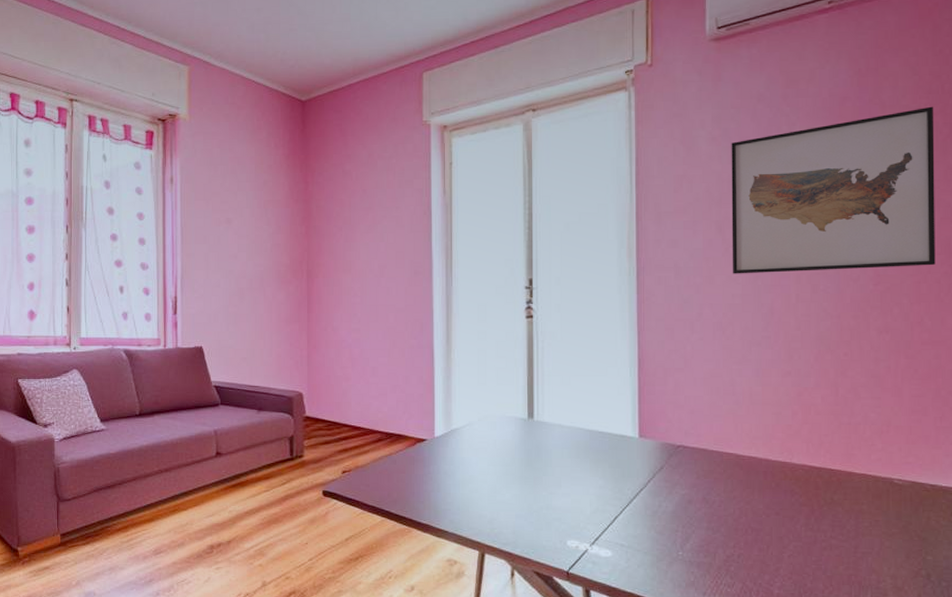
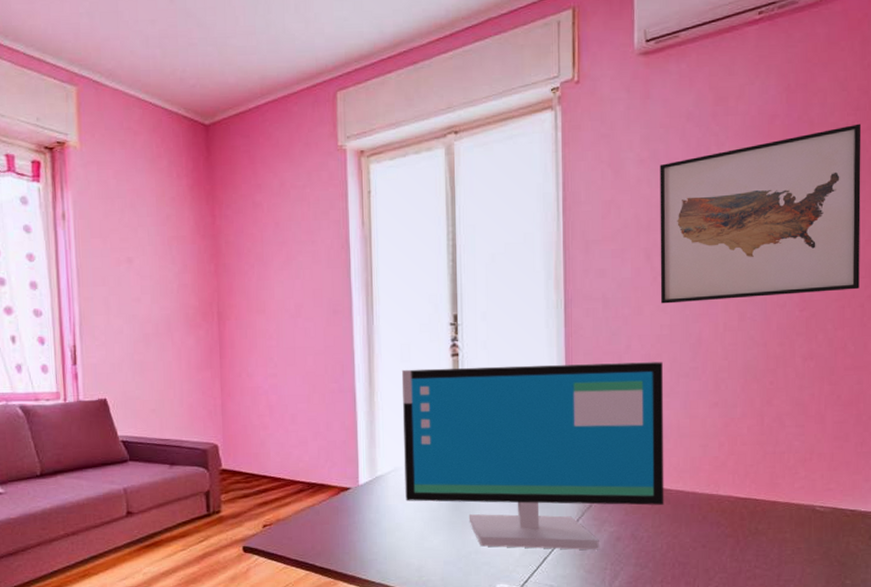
computer monitor: none [478,329,737,512] -> present [401,362,664,550]

